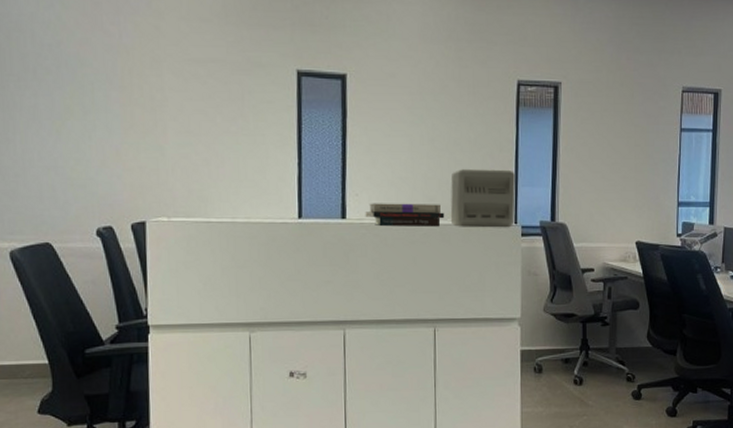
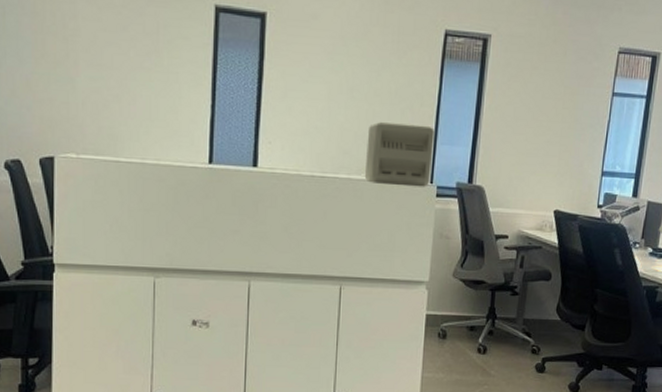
books: present [365,203,445,228] -> none [277,152,359,182]

